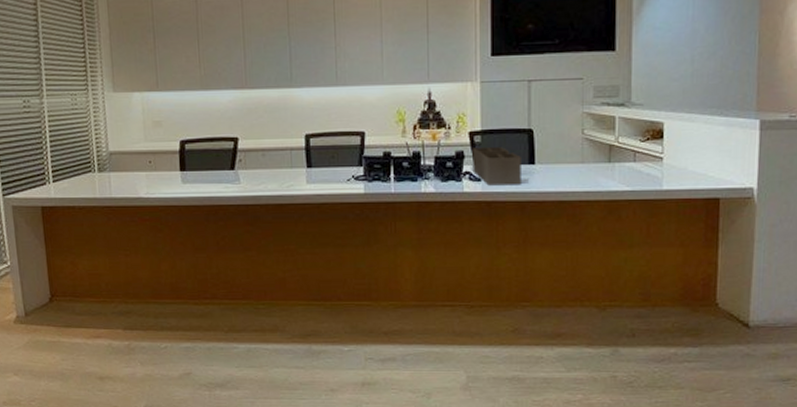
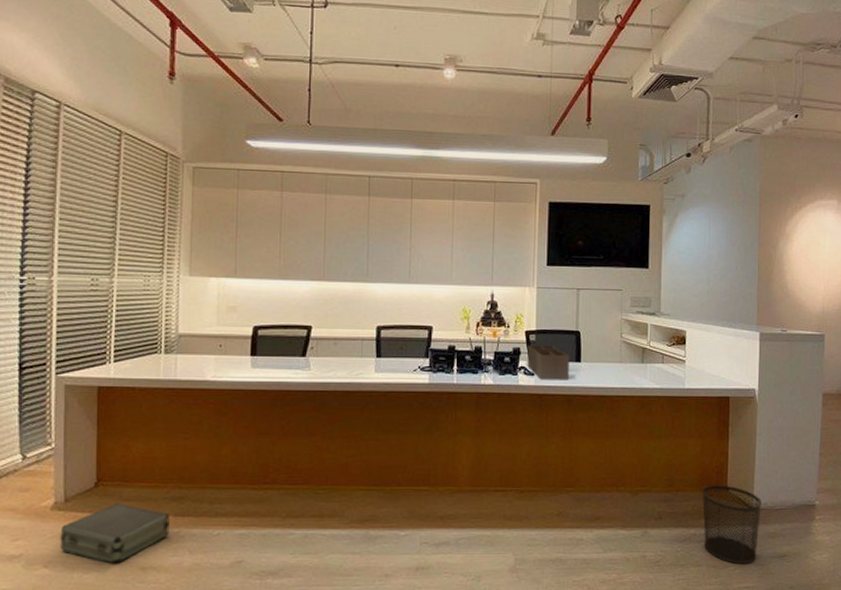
briefcase: none [24,316,121,373] -> present [60,502,170,564]
waste bin: none [684,299,761,388] -> present [702,485,763,565]

